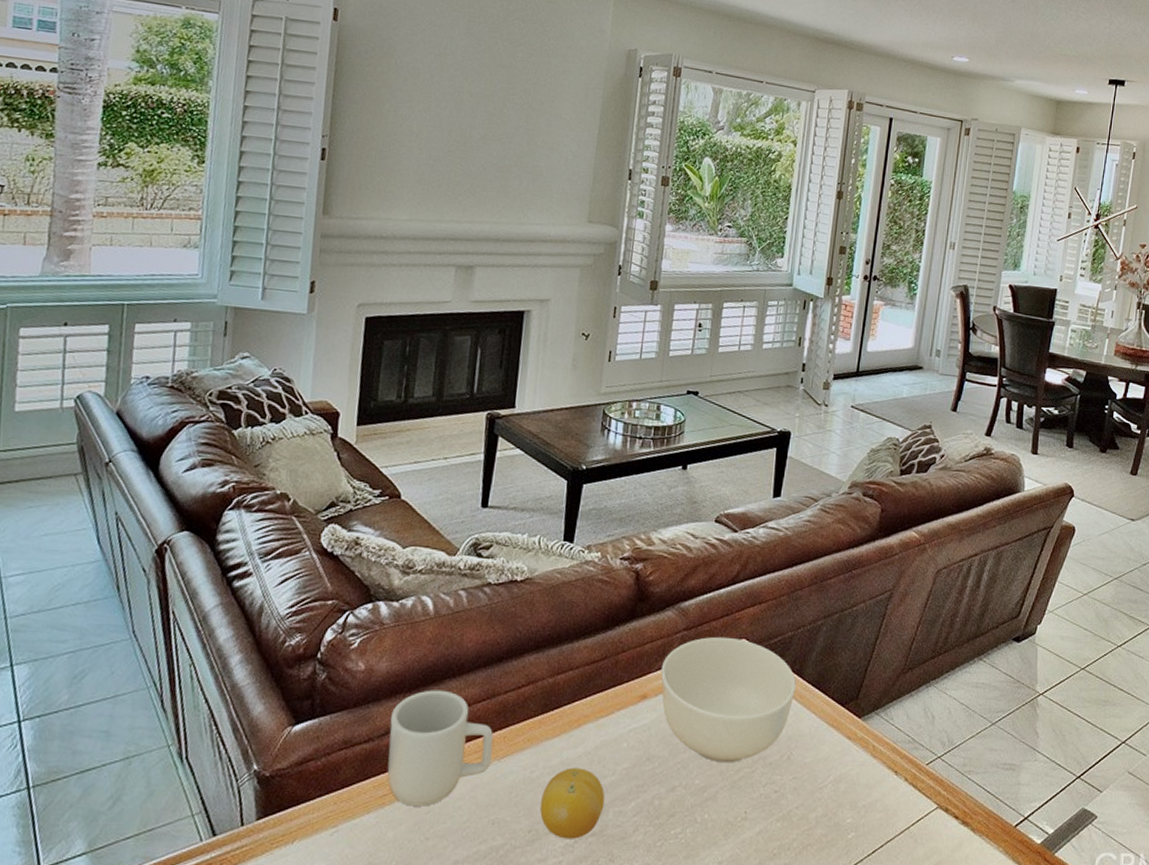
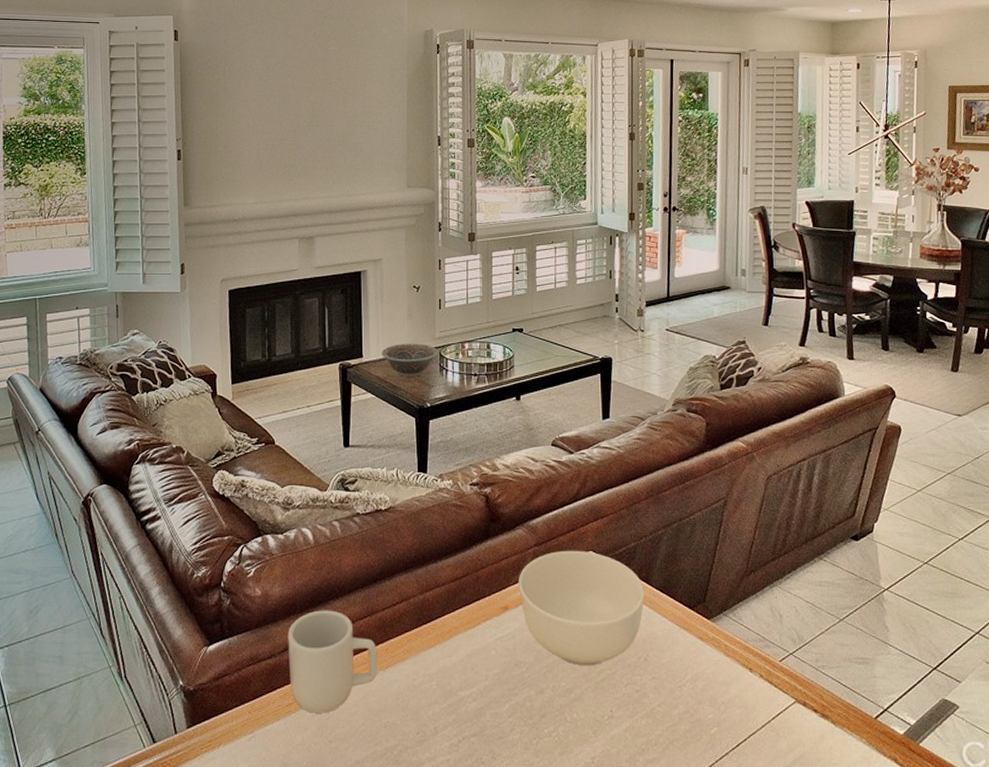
decorative bowl: none [537,396,602,435] -> present [382,343,438,377]
fruit: present [540,767,605,839] -> none [424,674,481,739]

